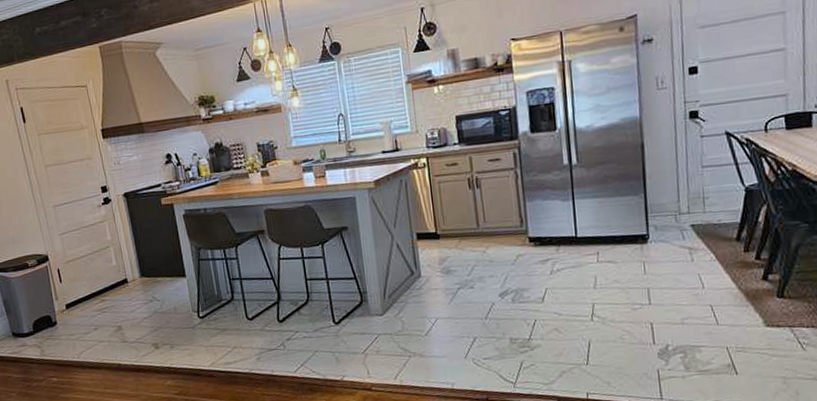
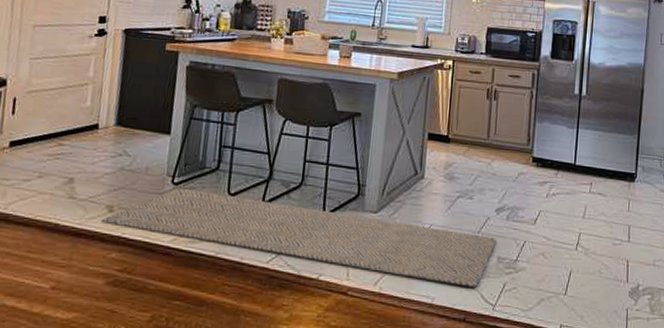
rug: none [153,319,506,370] -> present [103,187,497,288]

